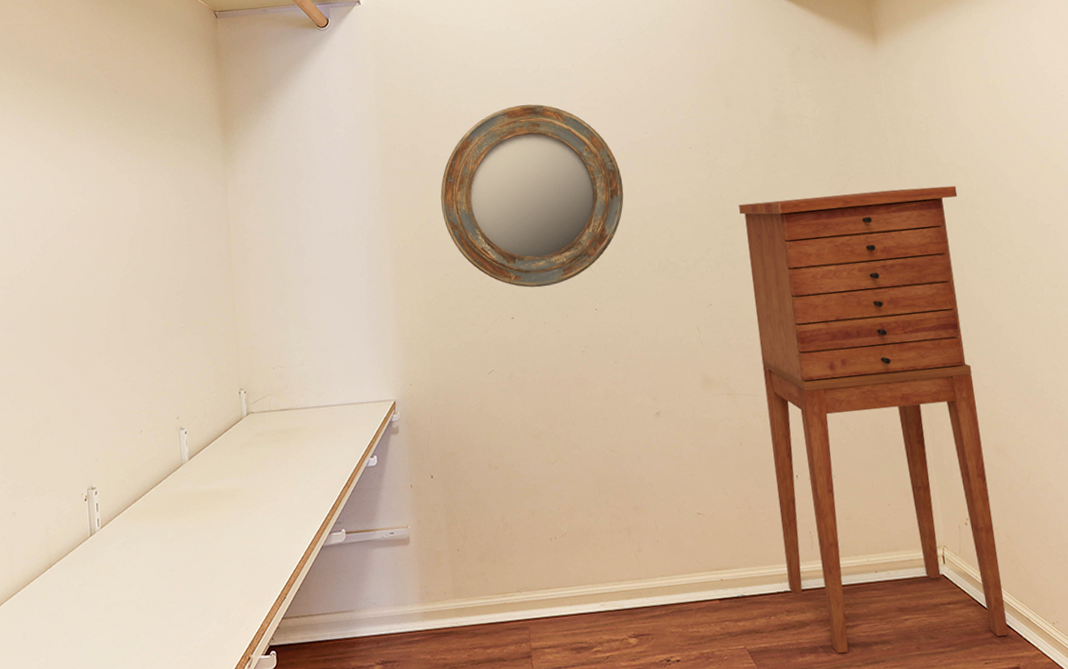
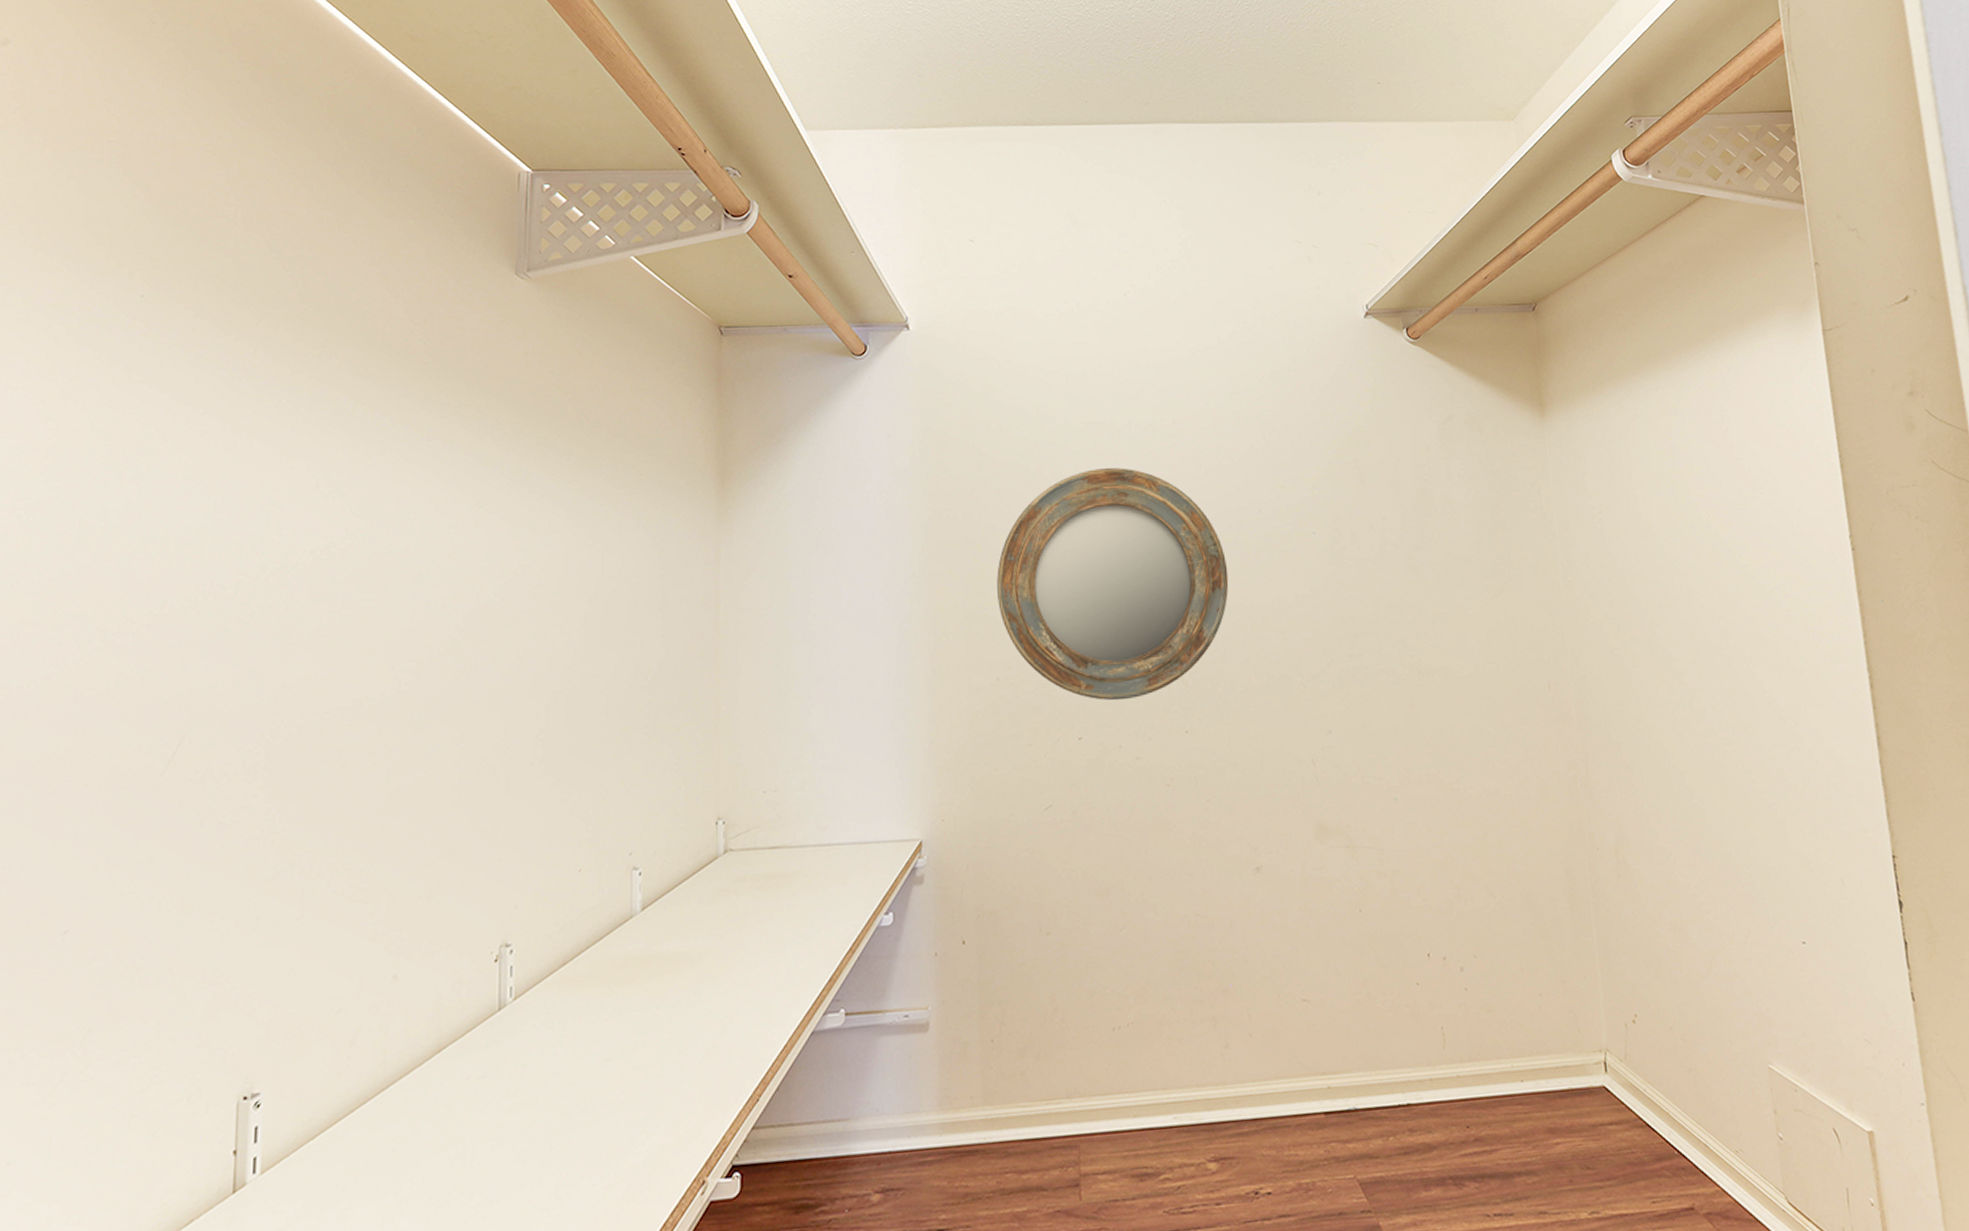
cabinet: present [739,185,1008,654] -> none [1370,596,1681,1188]

